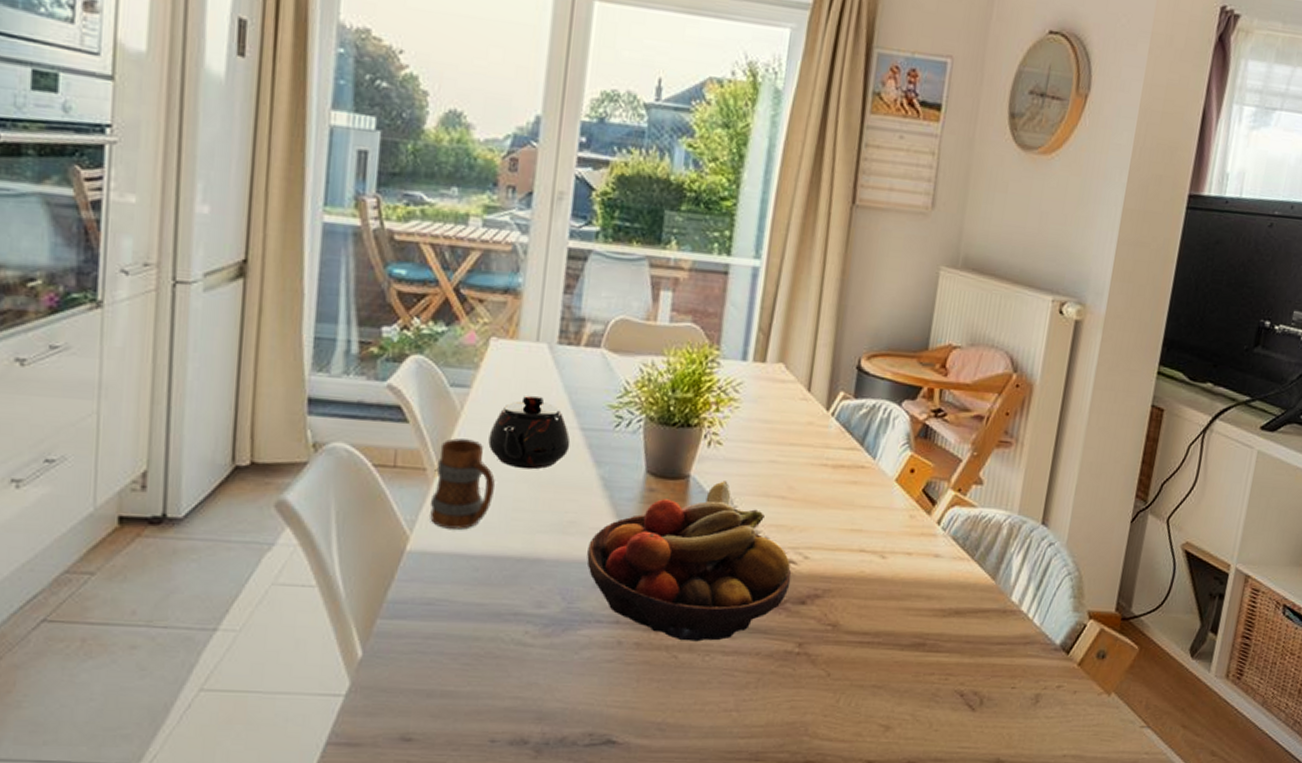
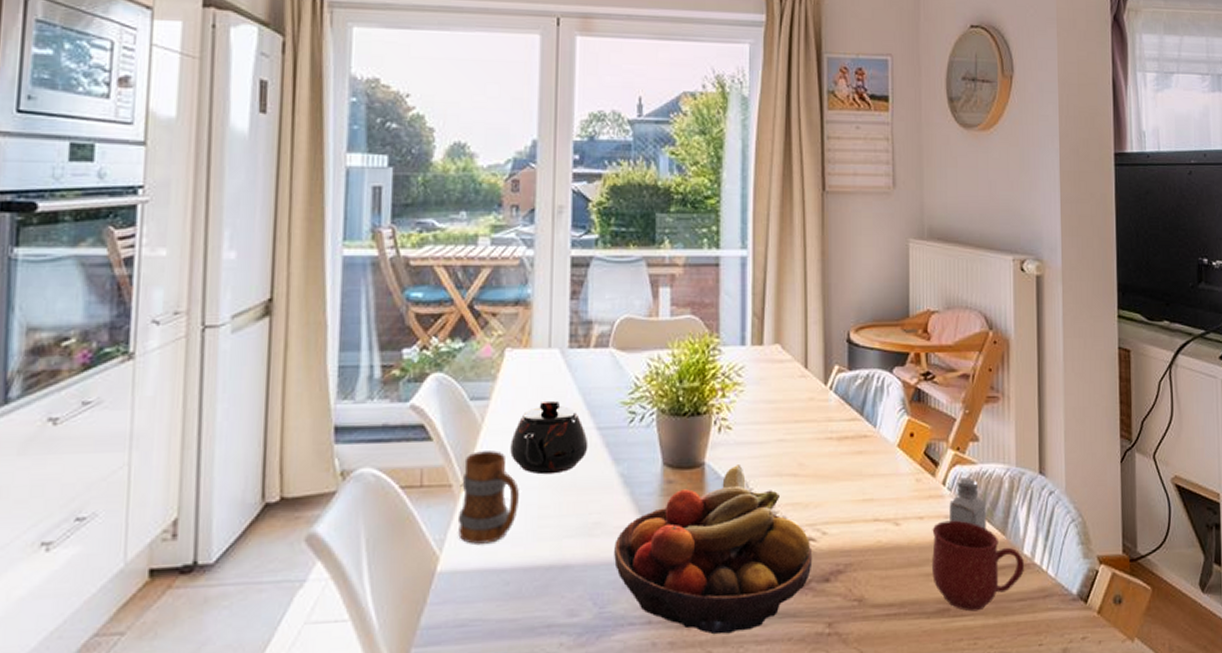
mug: none [912,559,1011,649] -> present [932,520,1025,612]
saltshaker: none [939,519,980,572] -> present [949,477,986,529]

